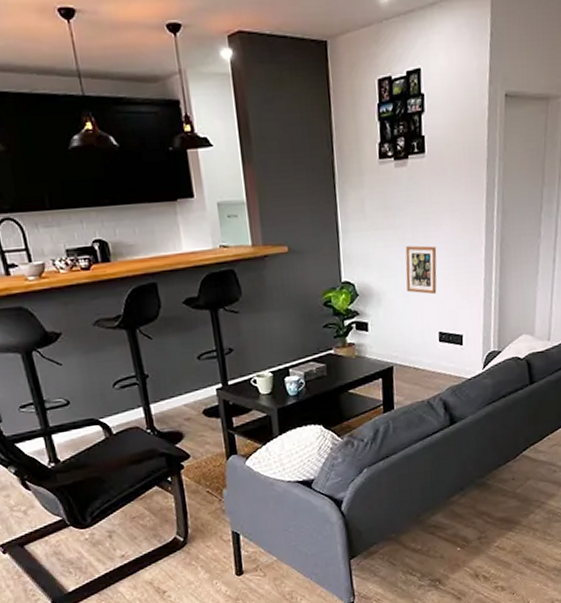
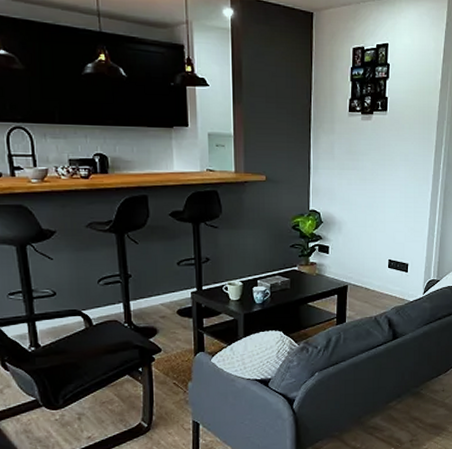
picture frame: present [405,245,437,295] -> none [364,186,391,228]

